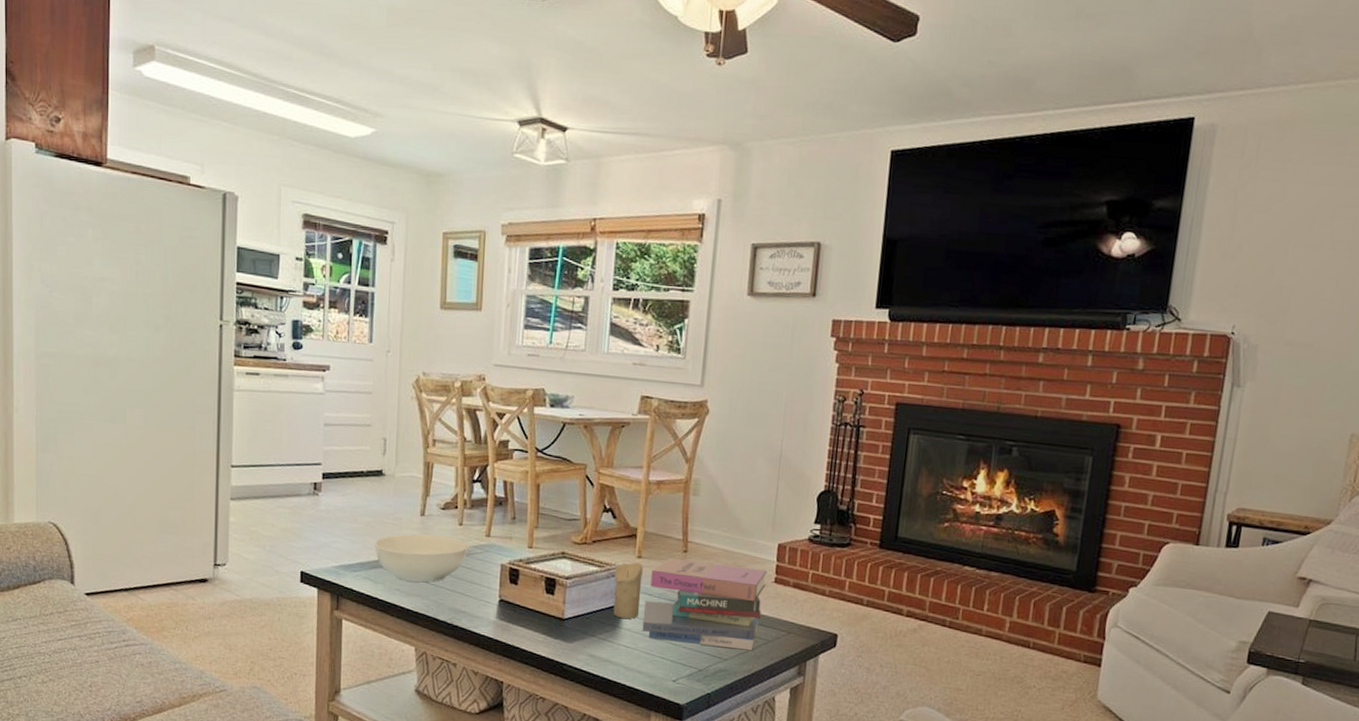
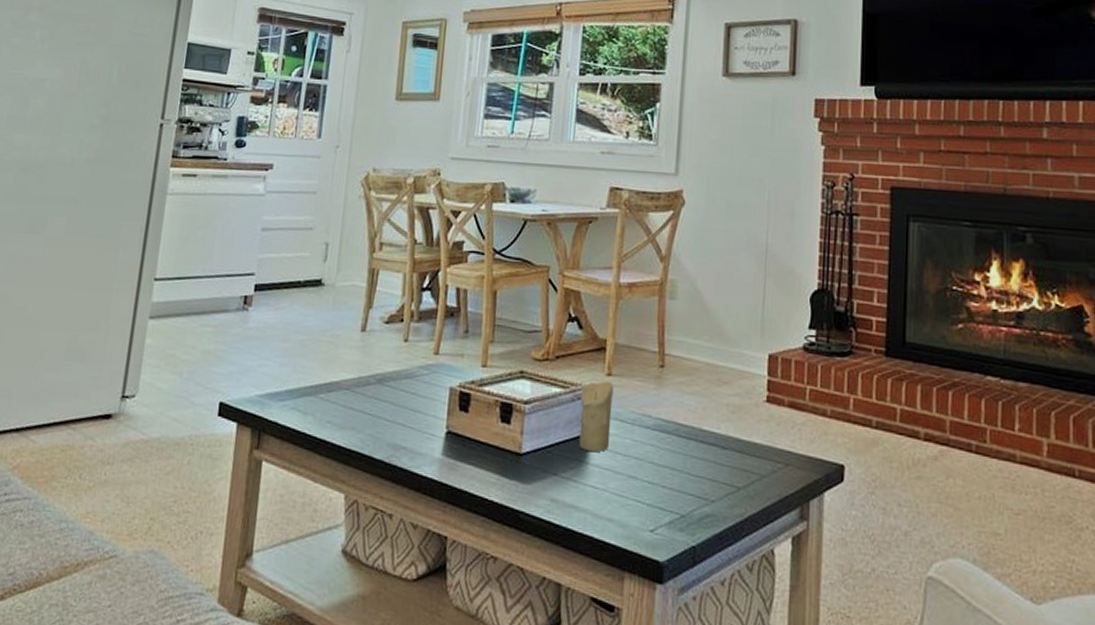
bowl: present [373,533,469,583] -> none [305,353,414,413]
books: present [642,557,768,651] -> none [613,374,758,489]

